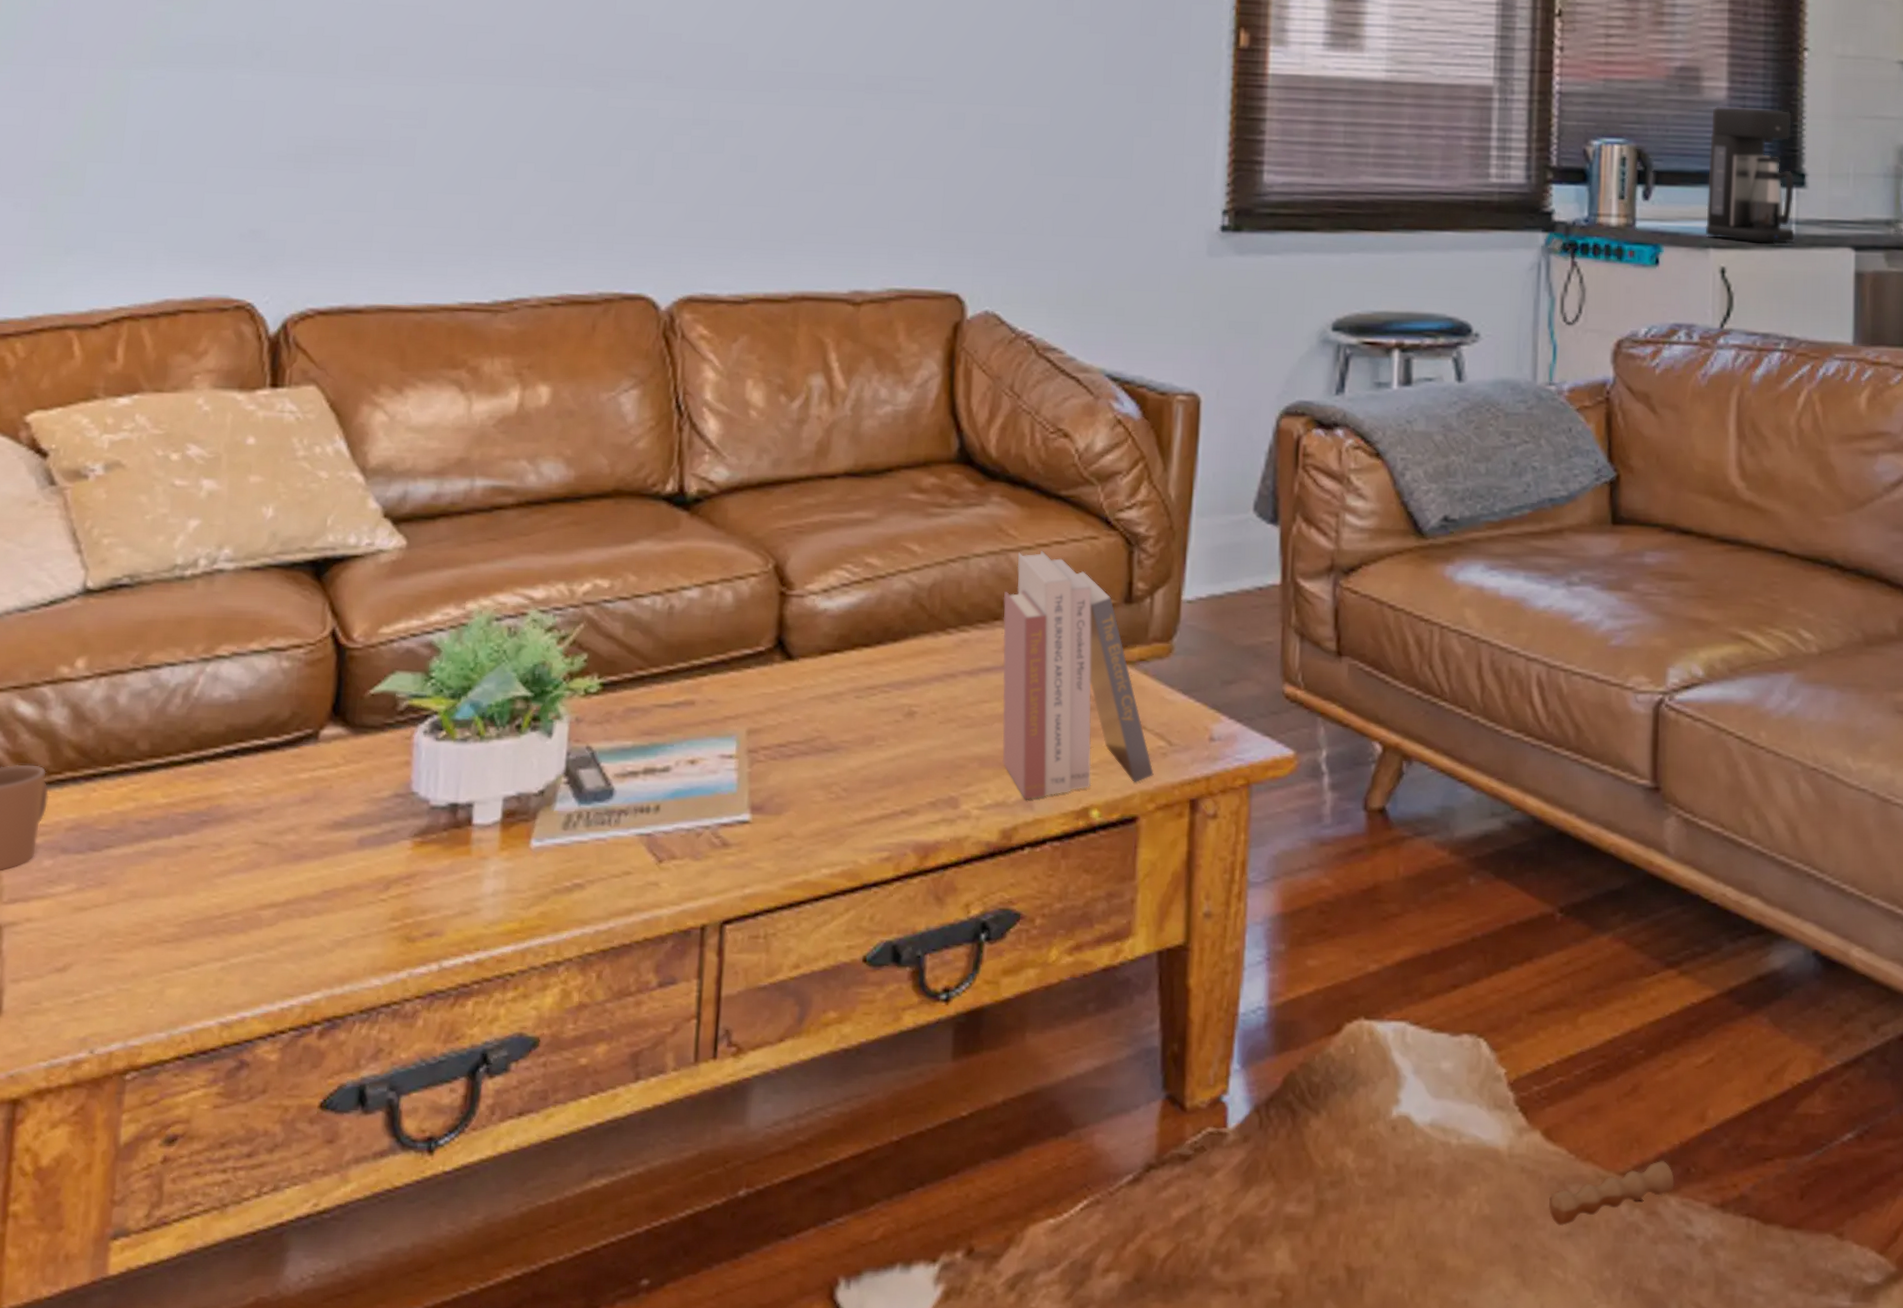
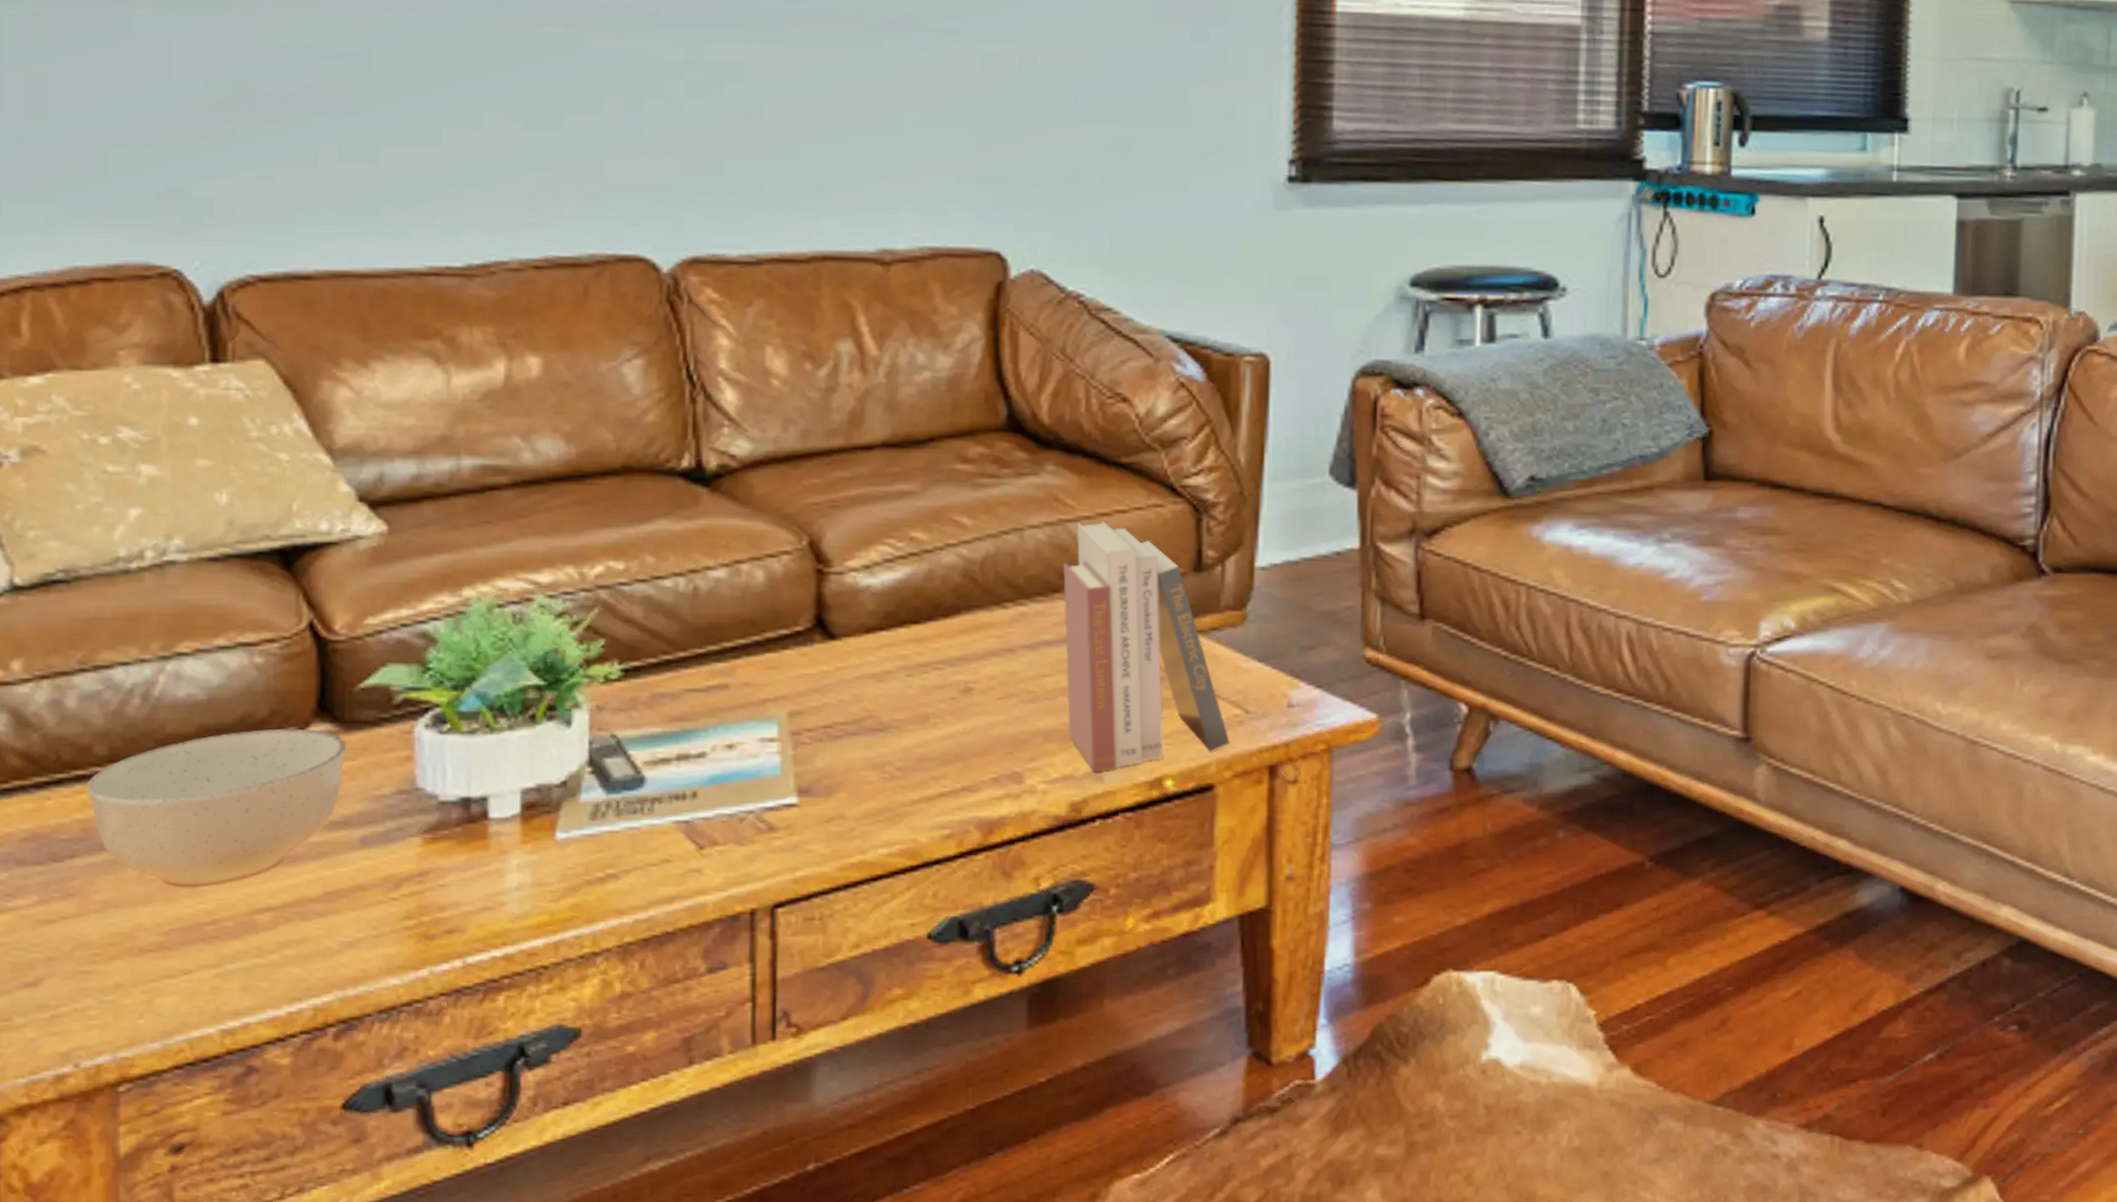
bowl: none [128,730,354,882] -> present [87,728,347,888]
dog toy: present [1548,1161,1674,1227] -> none [1637,1088,1761,1153]
coffee maker: present [1705,107,1795,243] -> none [1803,48,1896,191]

